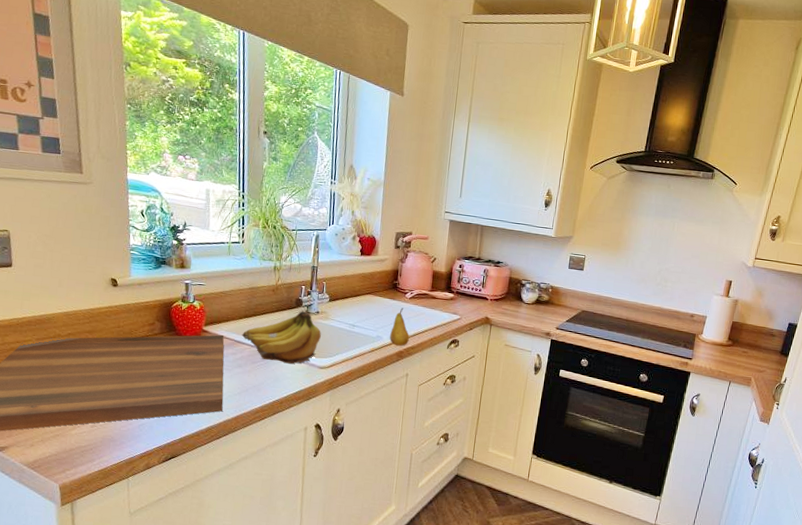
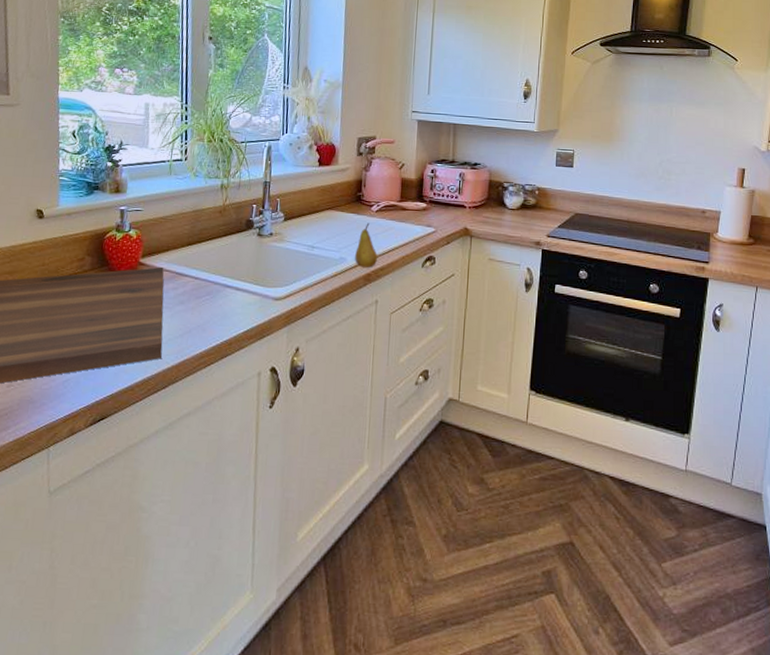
fruit: present [242,310,321,364] -> none [184,233,276,297]

